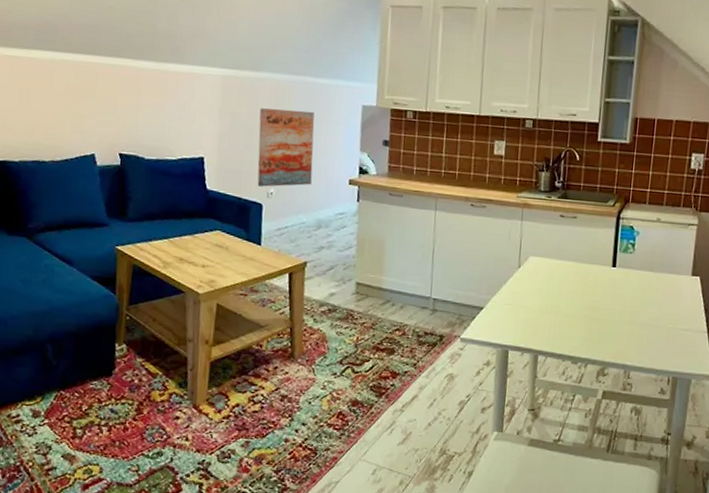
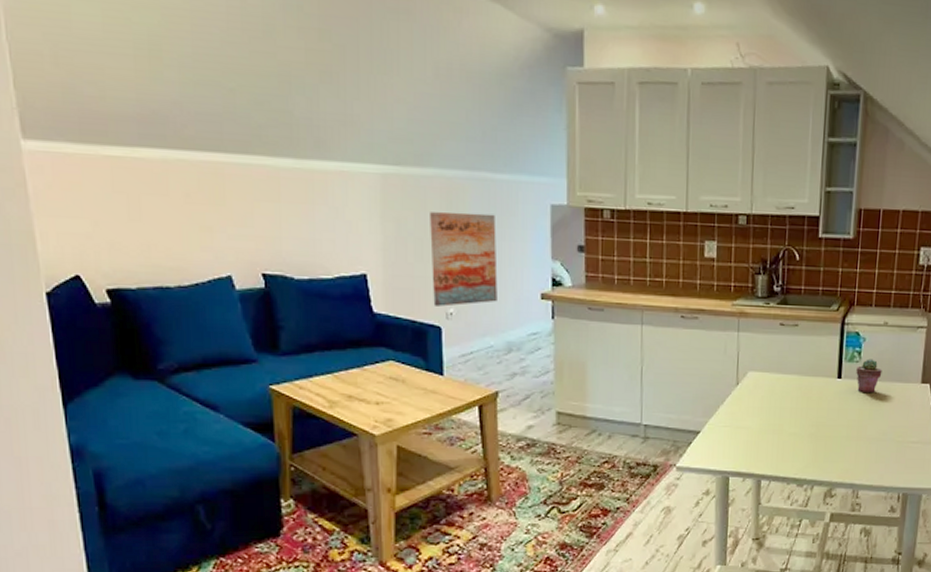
potted succulent: none [630,250,655,281] -> present [856,359,882,392]

